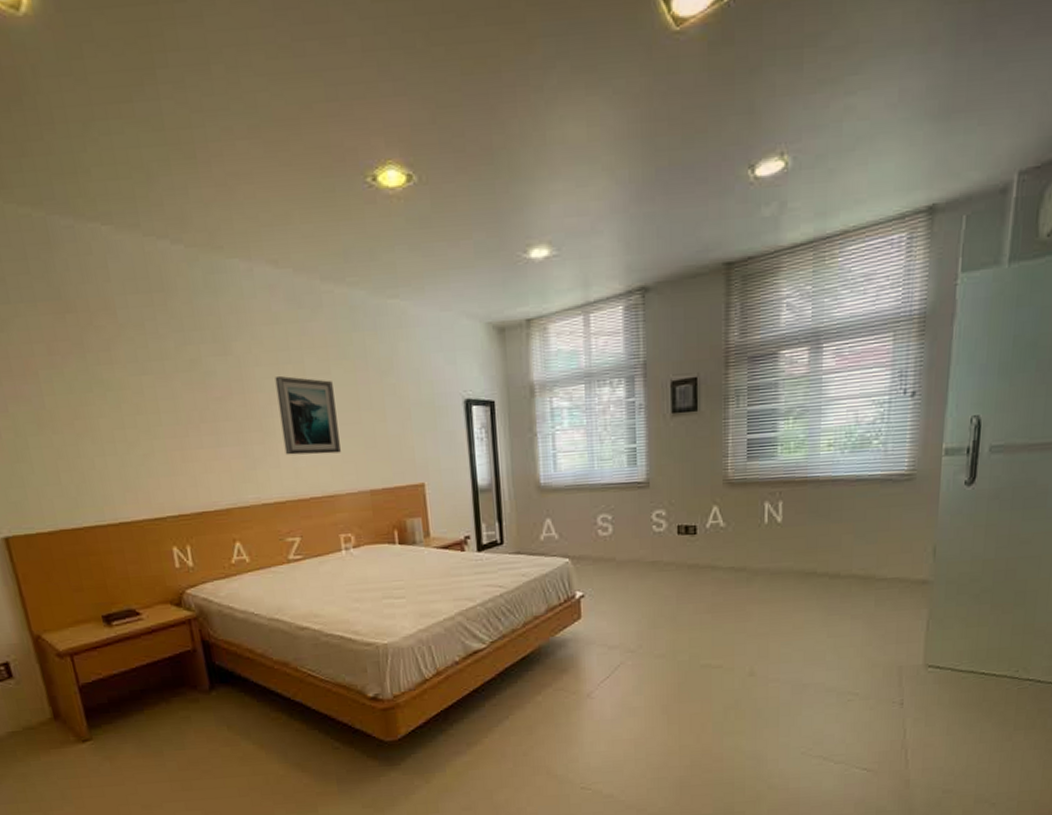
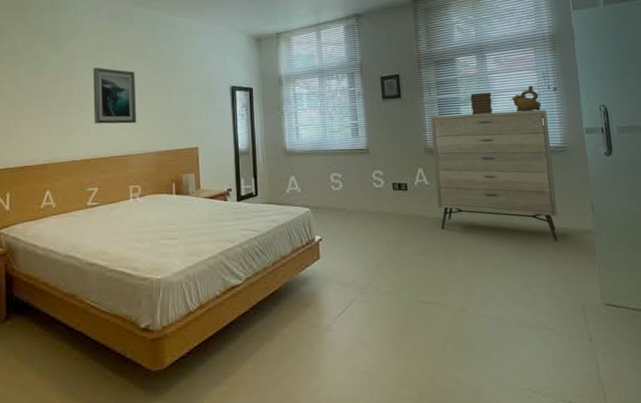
dresser: none [733,423,897,594] -> present [430,109,558,241]
book stack: none [792,400,823,434] -> present [470,92,493,116]
ceramic vessel: none [849,389,891,428] -> present [511,85,542,112]

